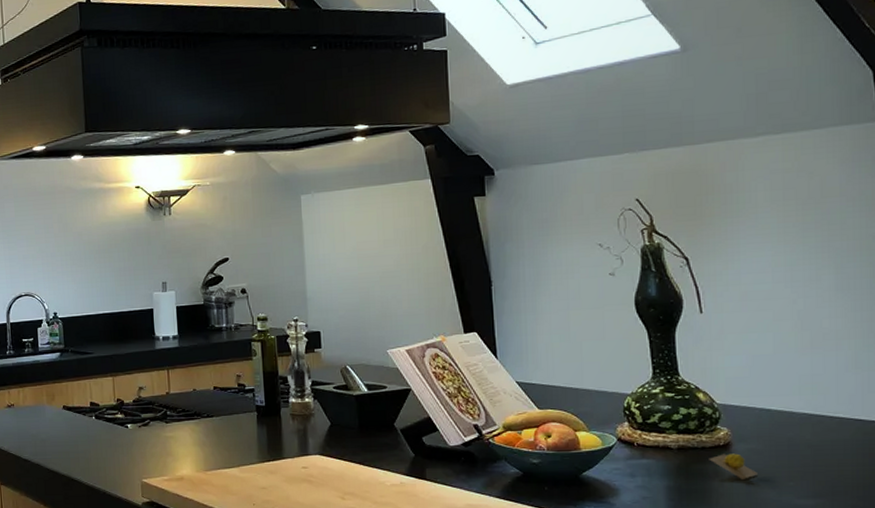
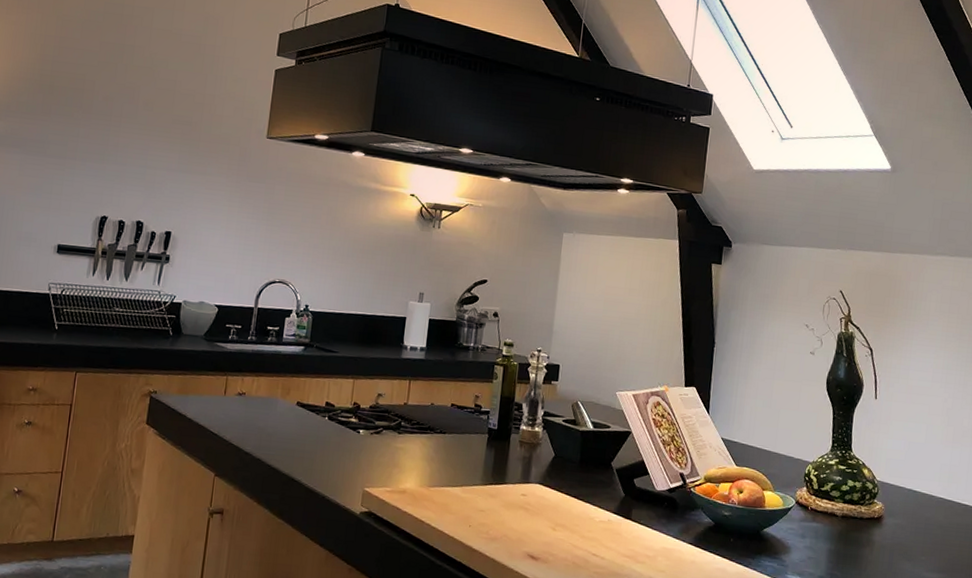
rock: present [709,453,759,479] -> none [864,525,900,550]

